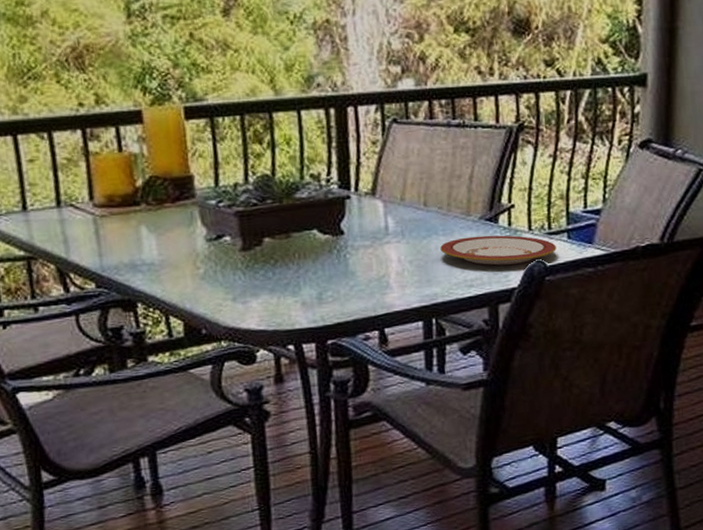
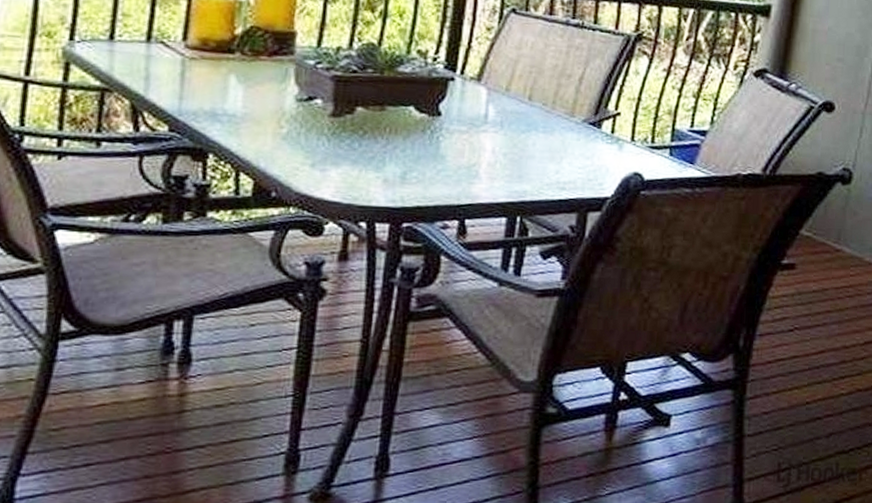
plate: present [440,235,556,266] -> none [537,138,657,173]

